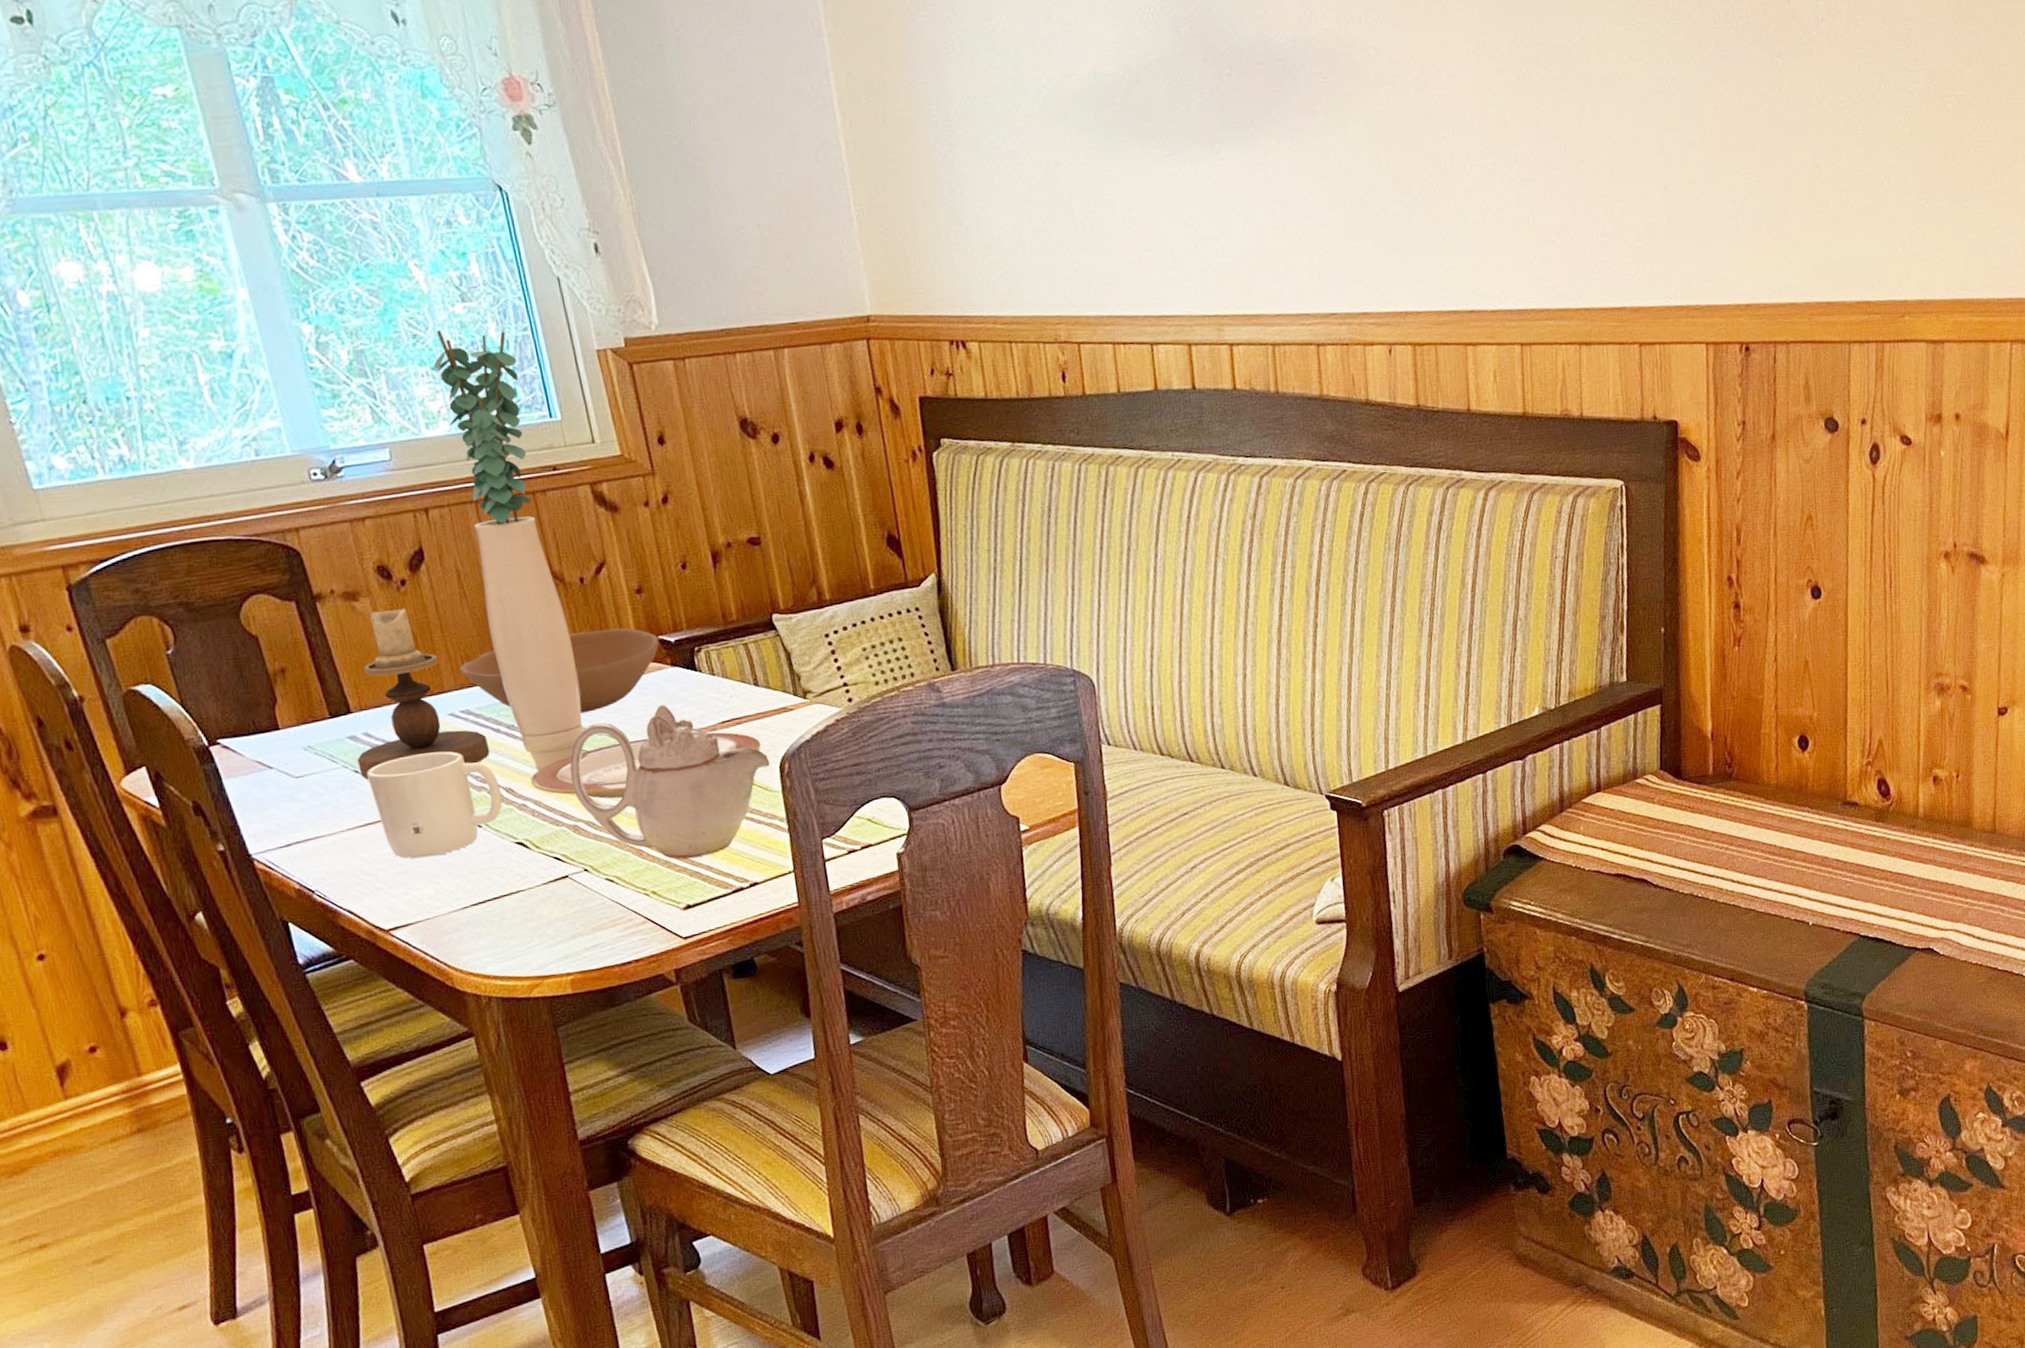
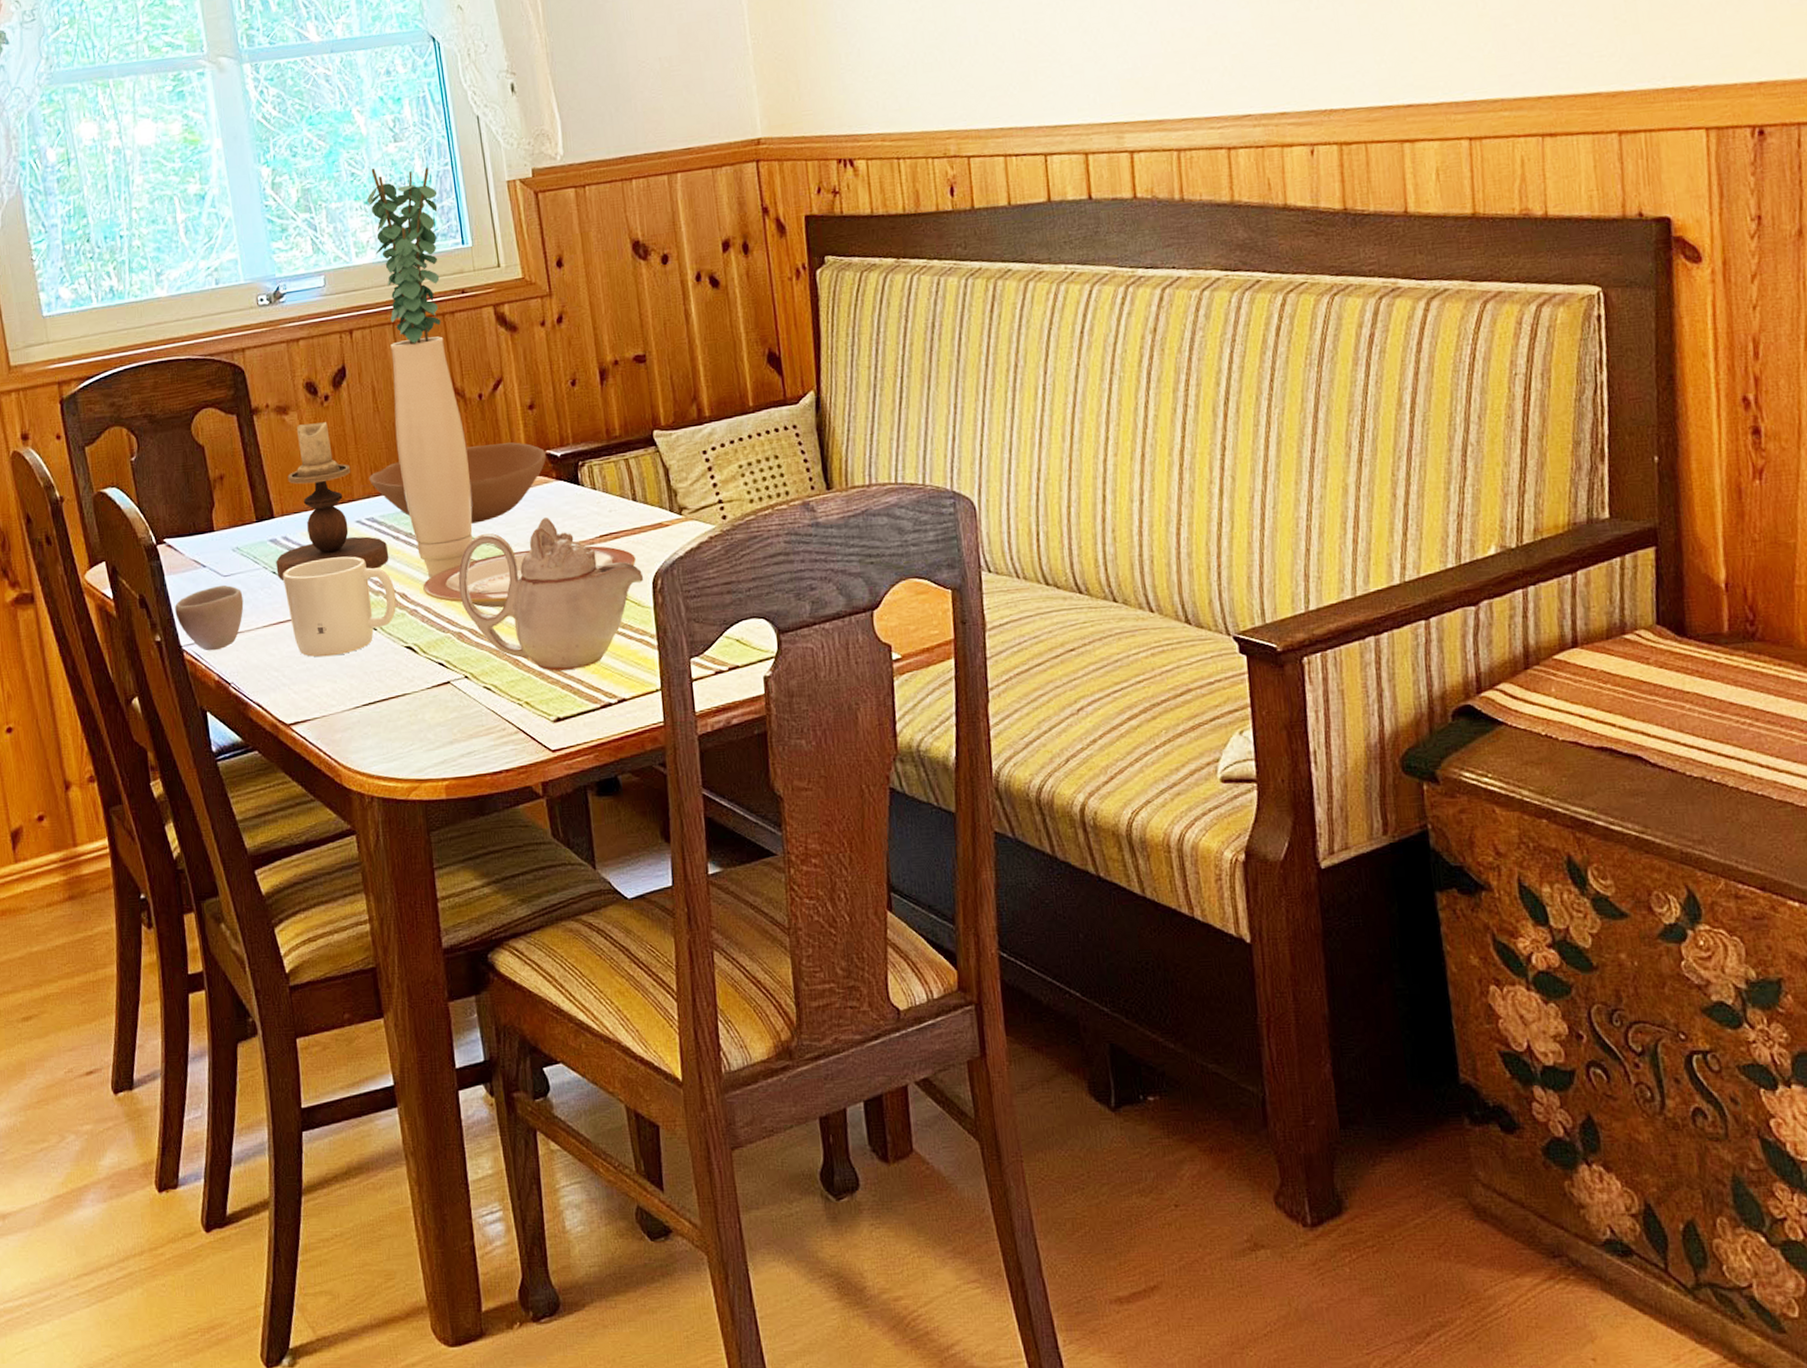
cup: none [238,786,323,859] -> present [175,584,244,651]

